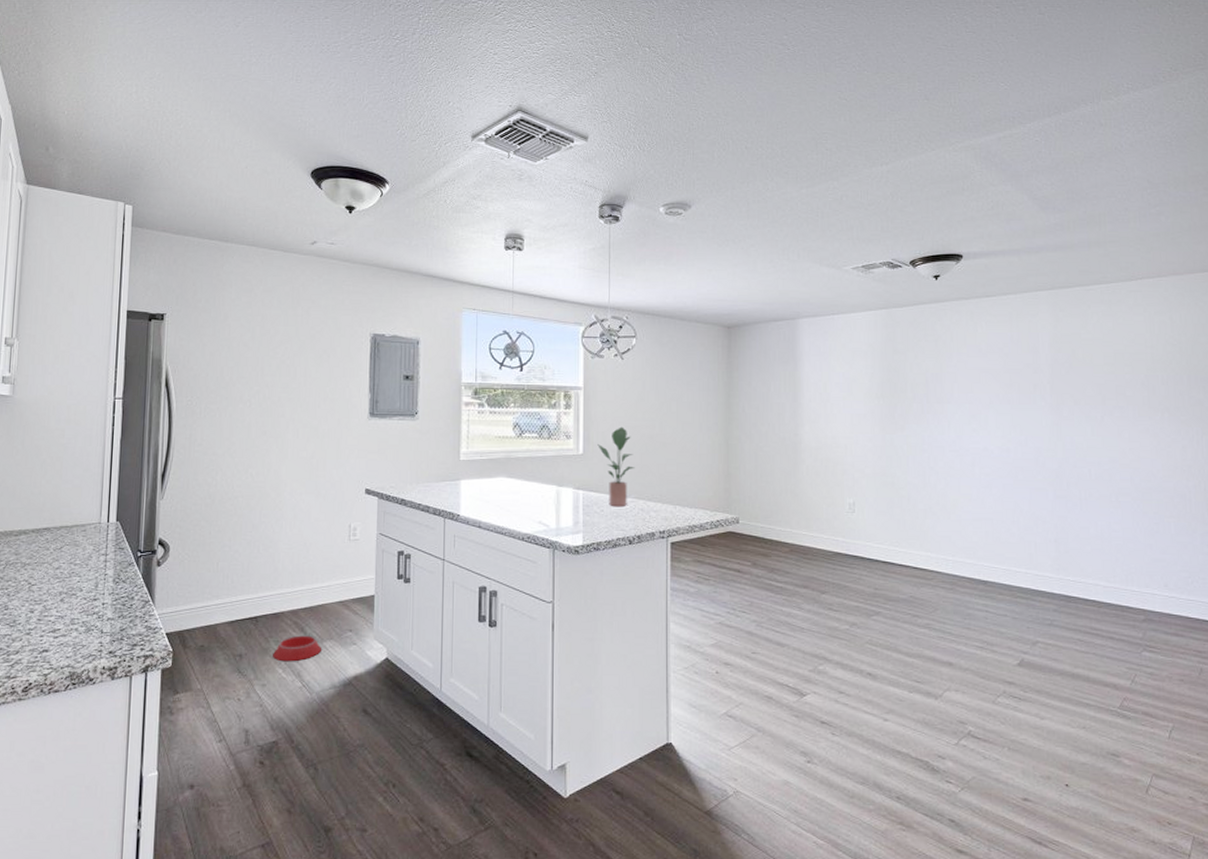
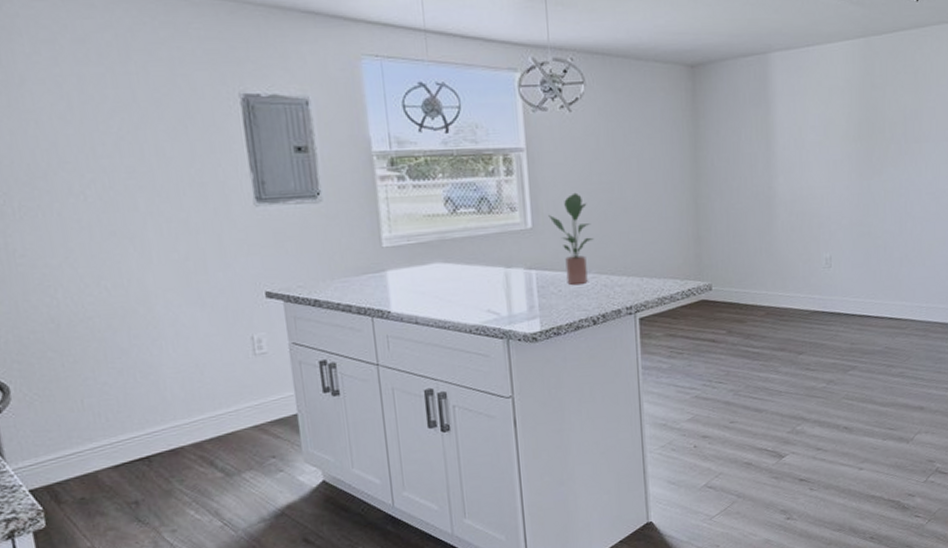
pet bowl: present [273,635,321,662] -> none [179,468,240,502]

